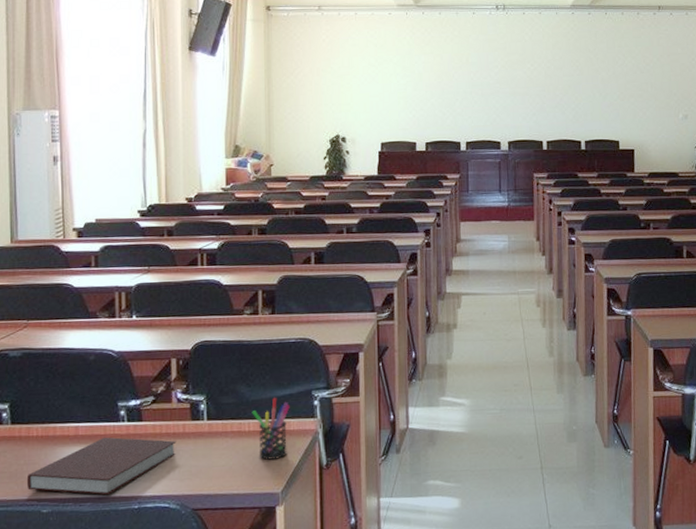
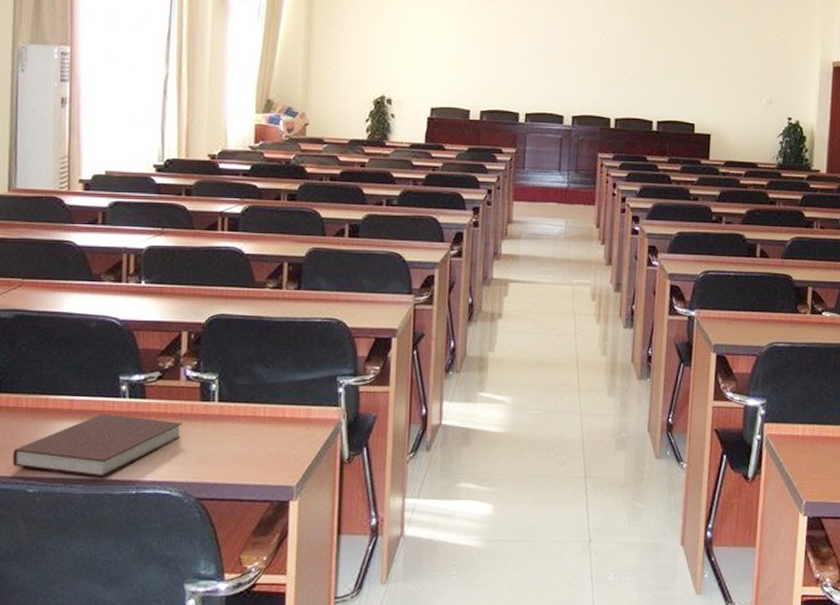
pen holder: present [251,398,290,460] -> none [268,382,311,449]

